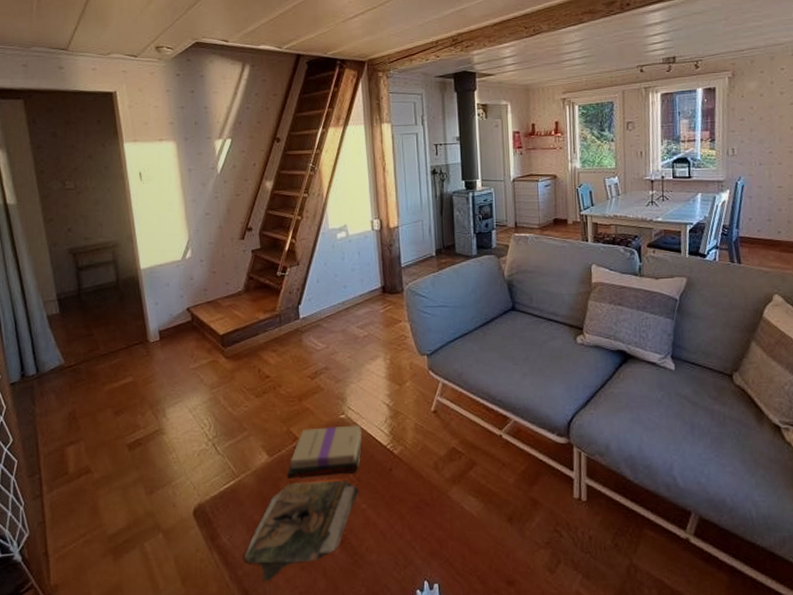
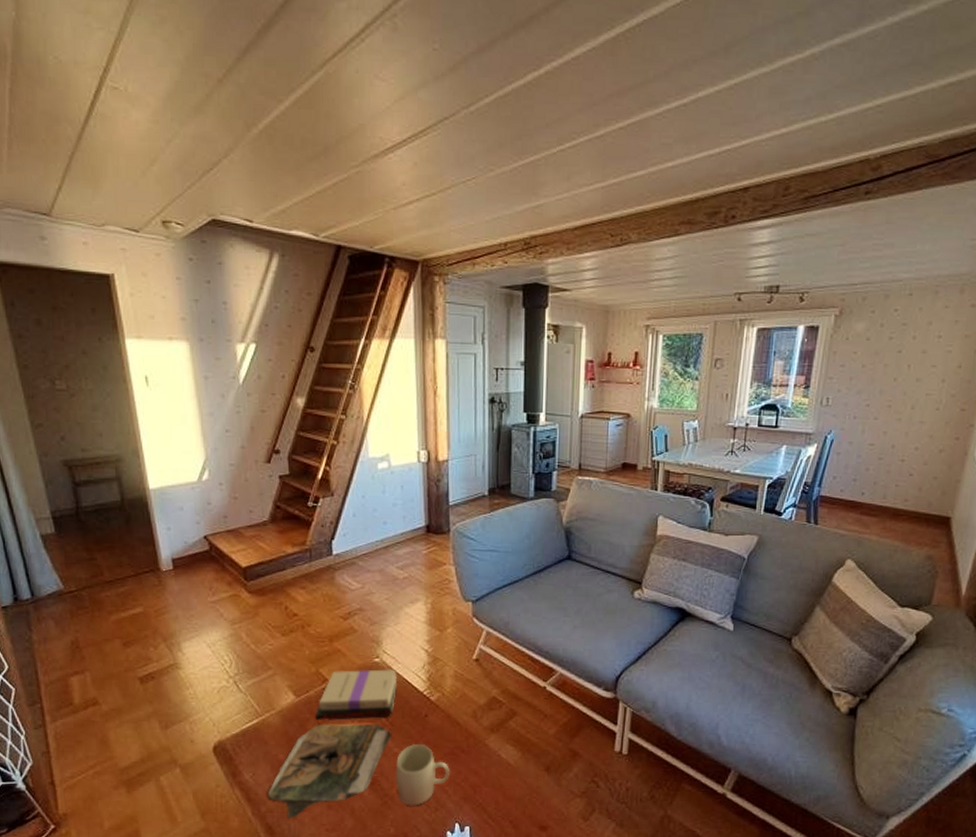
mug: none [363,498,417,564] -> present [395,743,451,806]

